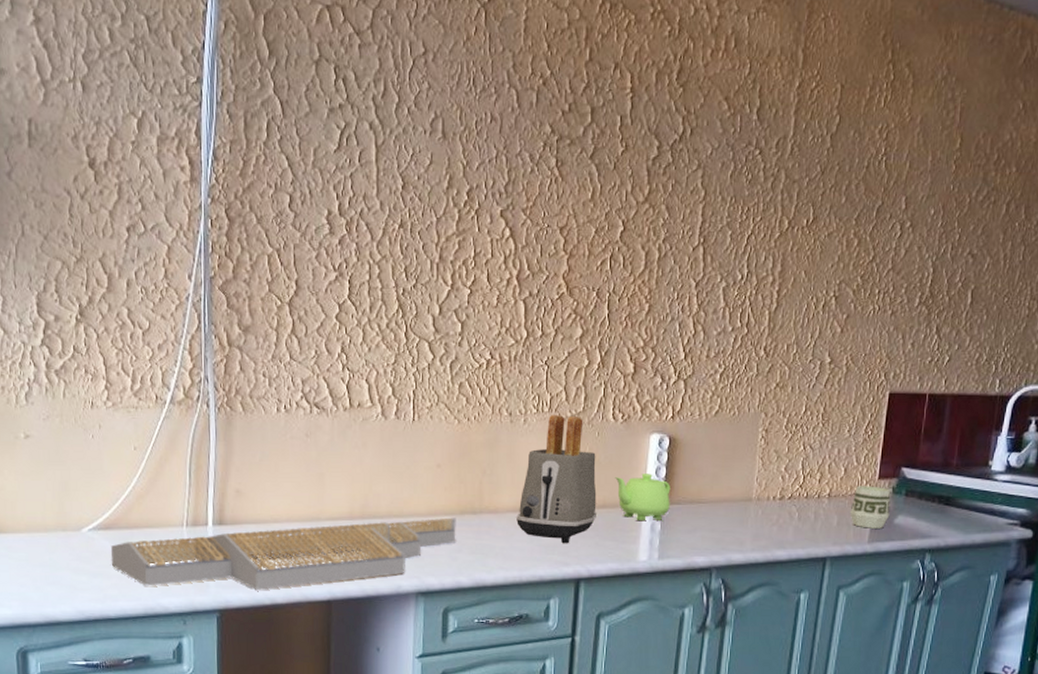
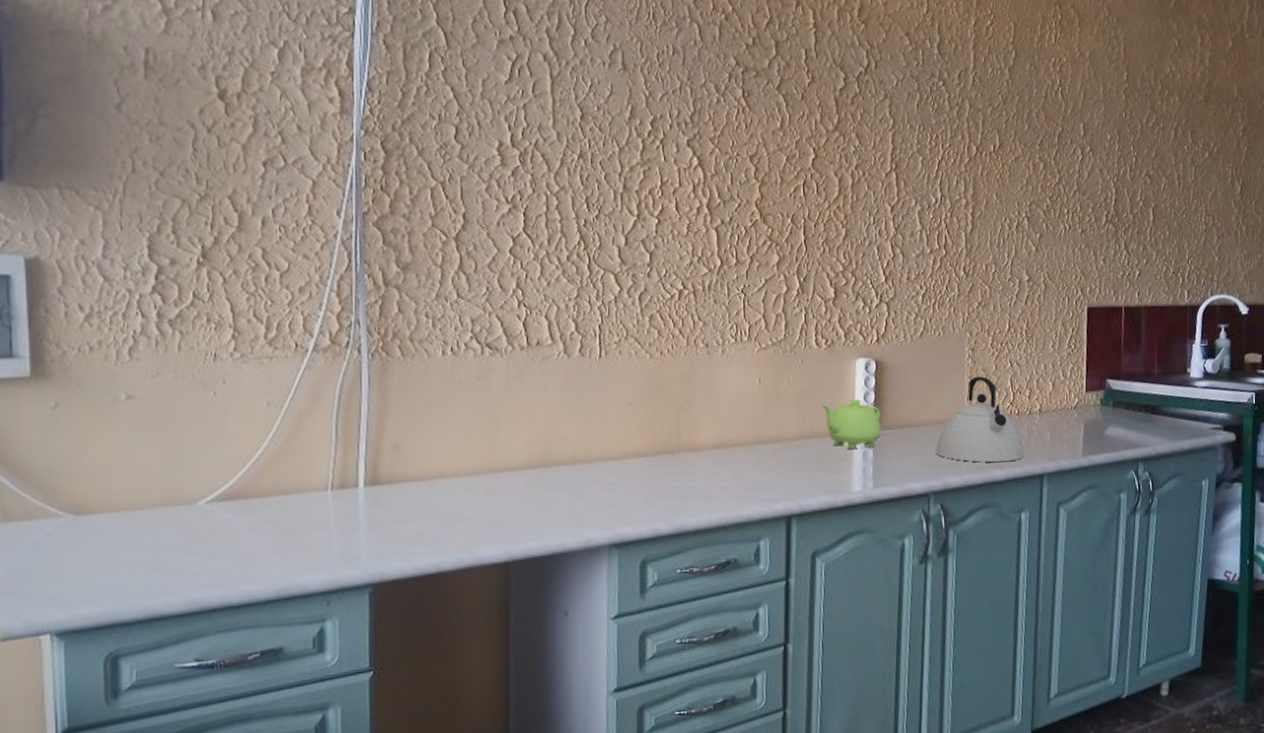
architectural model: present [110,517,456,590] -> none [234,459,652,564]
toaster: present [516,415,597,544] -> none [719,344,805,479]
kettle: none [721,457,809,543] -> present [935,376,1024,463]
cup: present [850,486,891,529] -> none [1061,399,1100,442]

